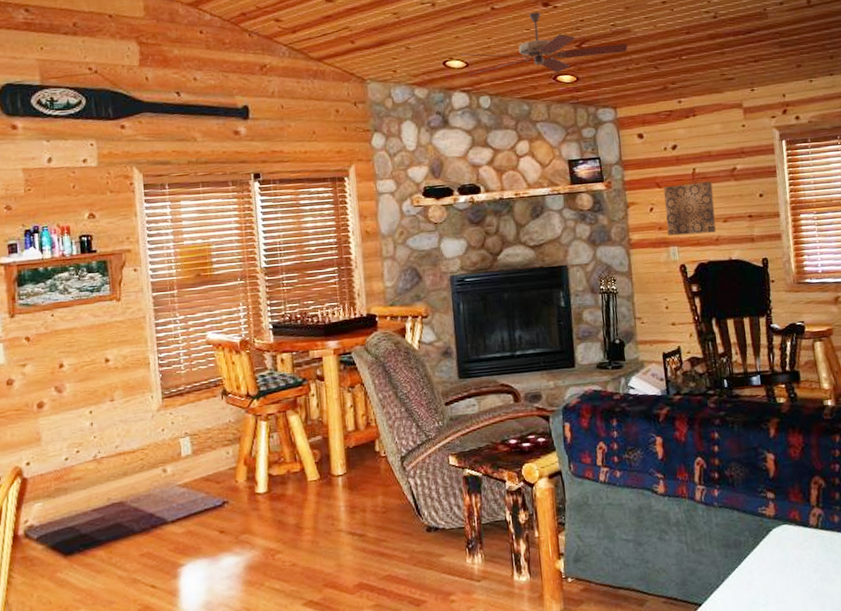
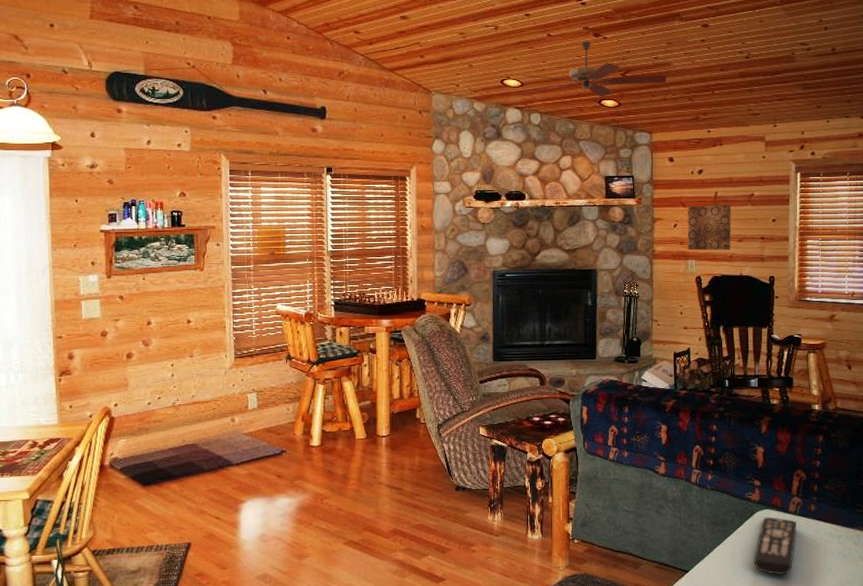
remote control: none [774,533,821,601] -> present [754,517,797,576]

